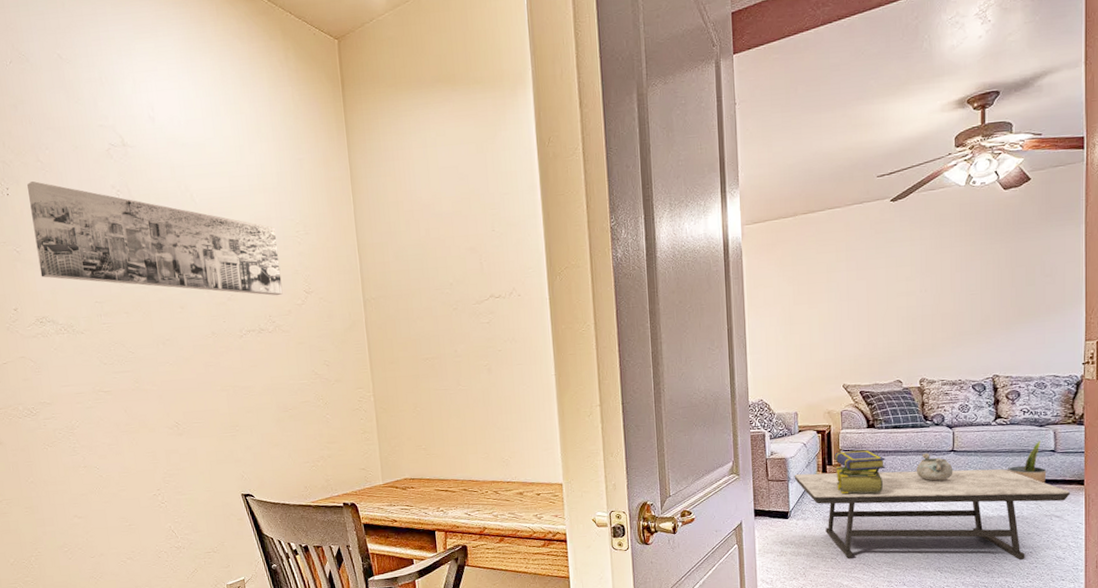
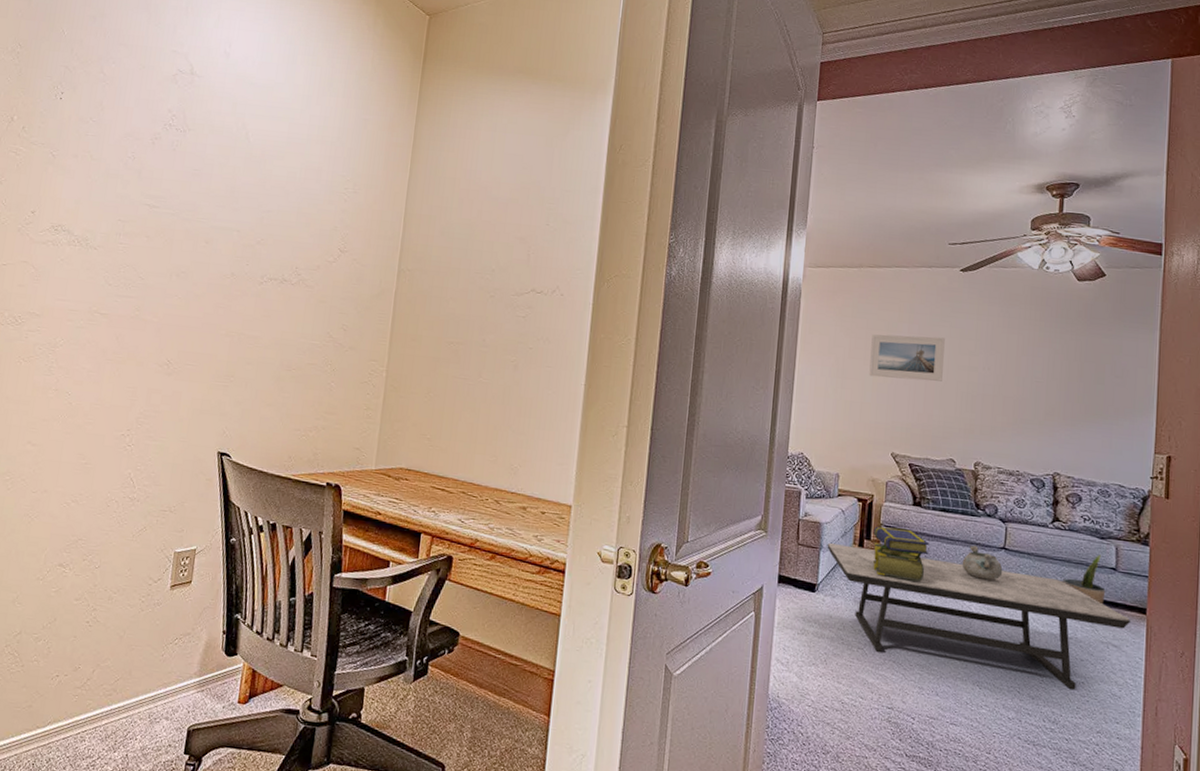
wall art: present [27,181,283,296] -> none [70,91,324,249]
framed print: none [813,269,883,318] -> present [869,334,945,381]

